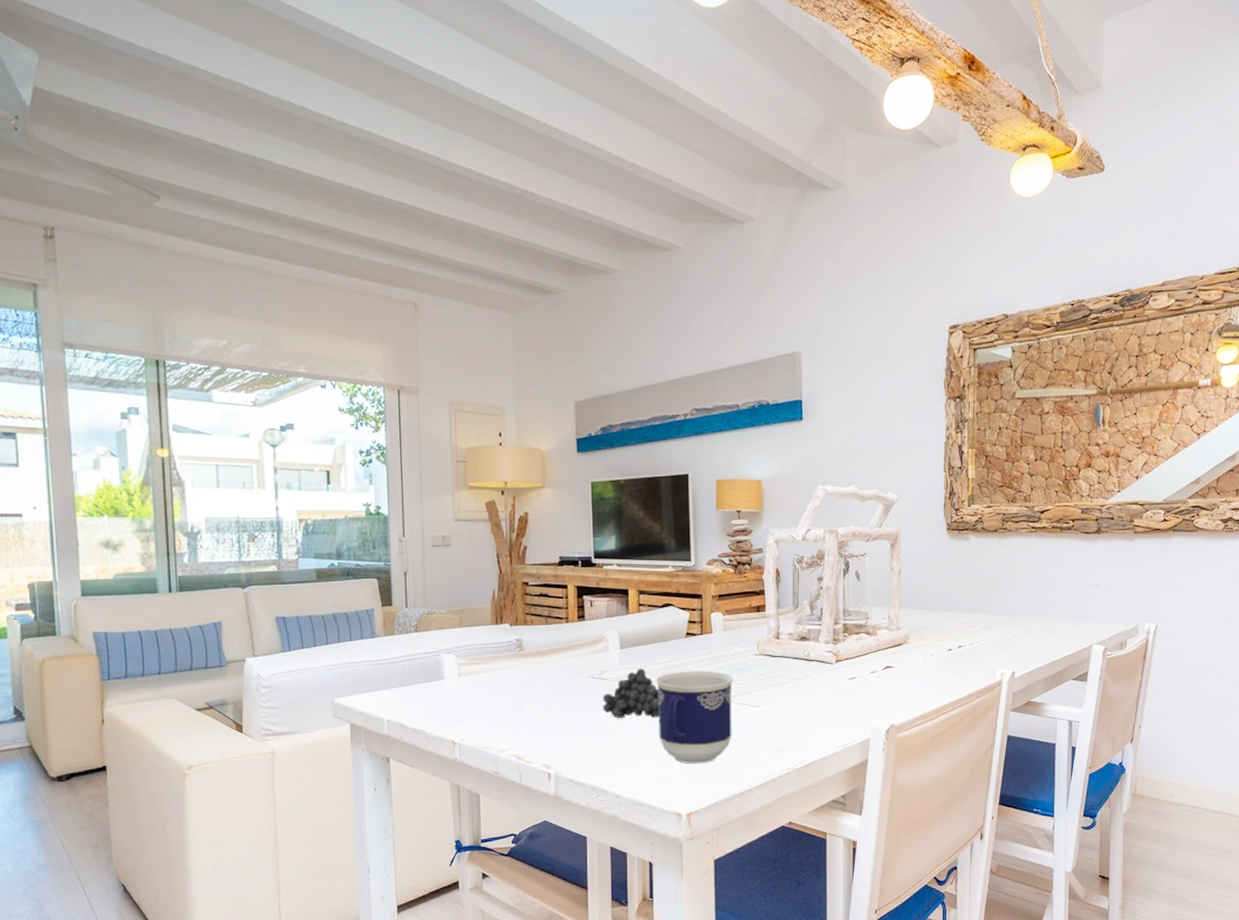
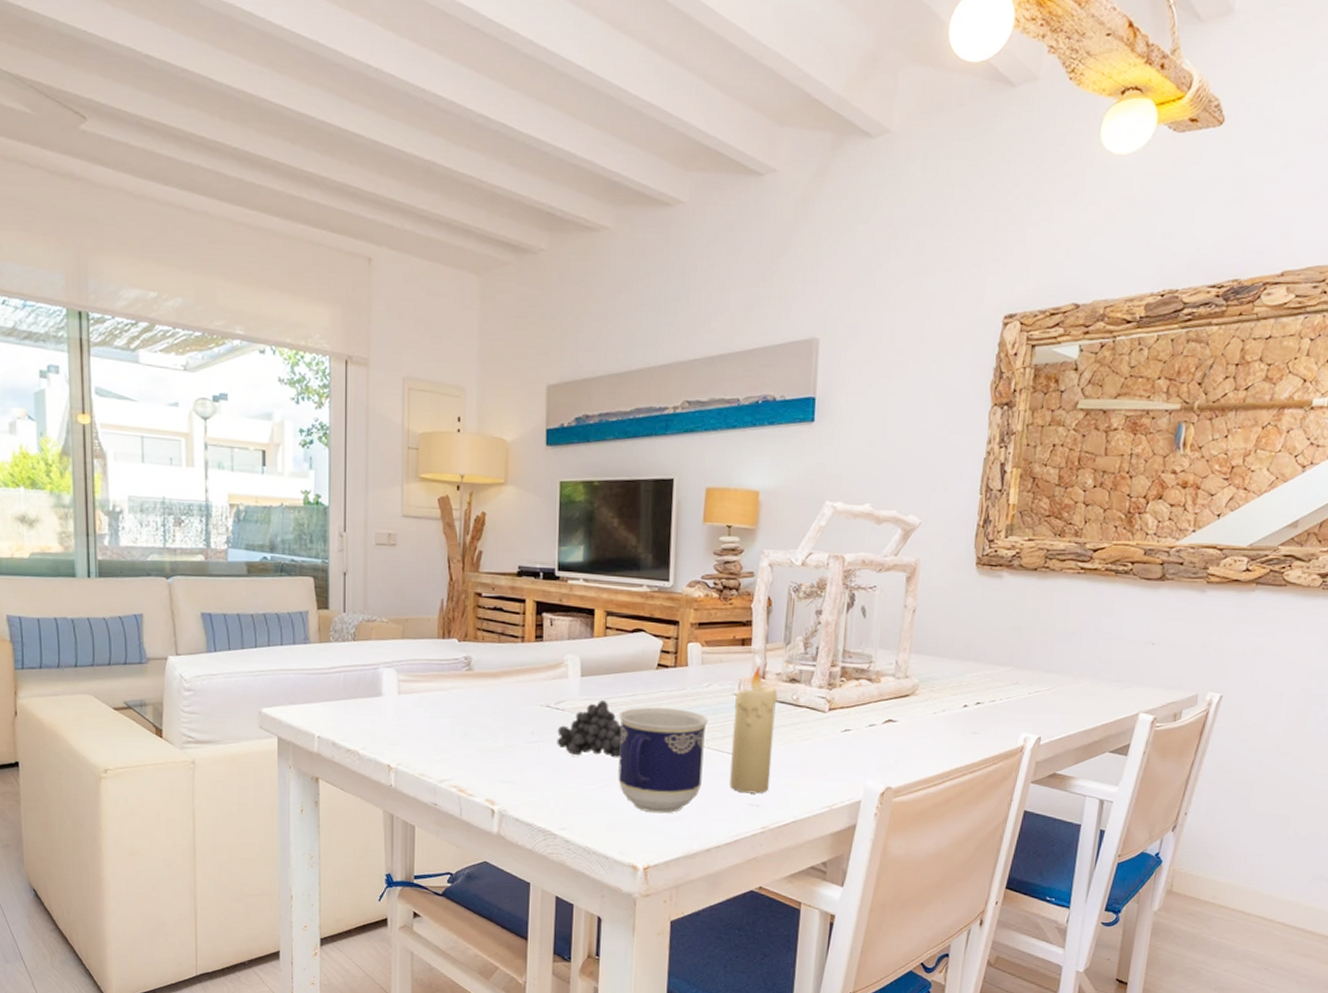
candle: none [755,628,791,740] -> present [730,666,778,794]

